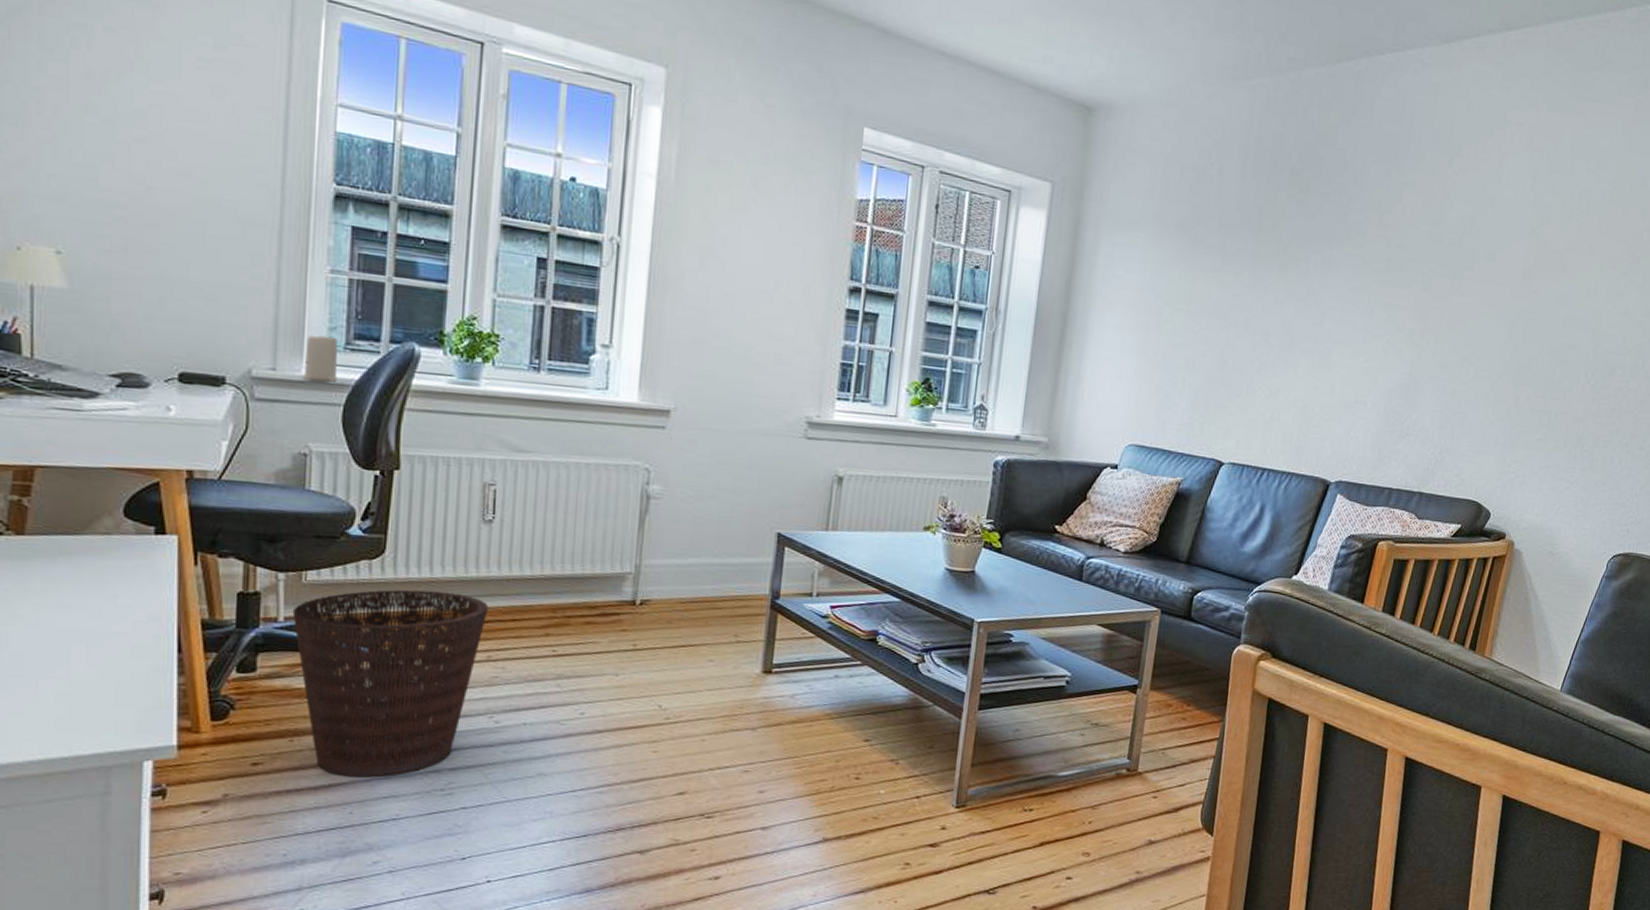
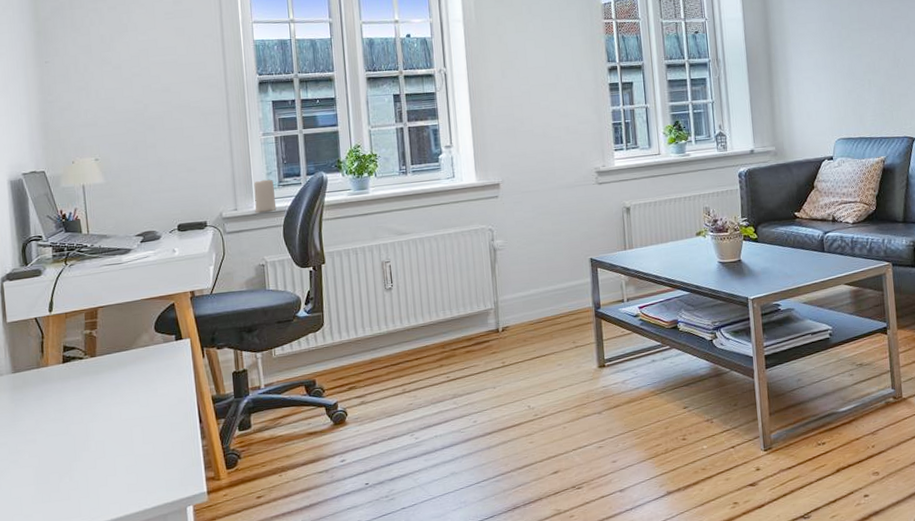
basket: present [292,589,489,778] -> none [269,346,399,497]

